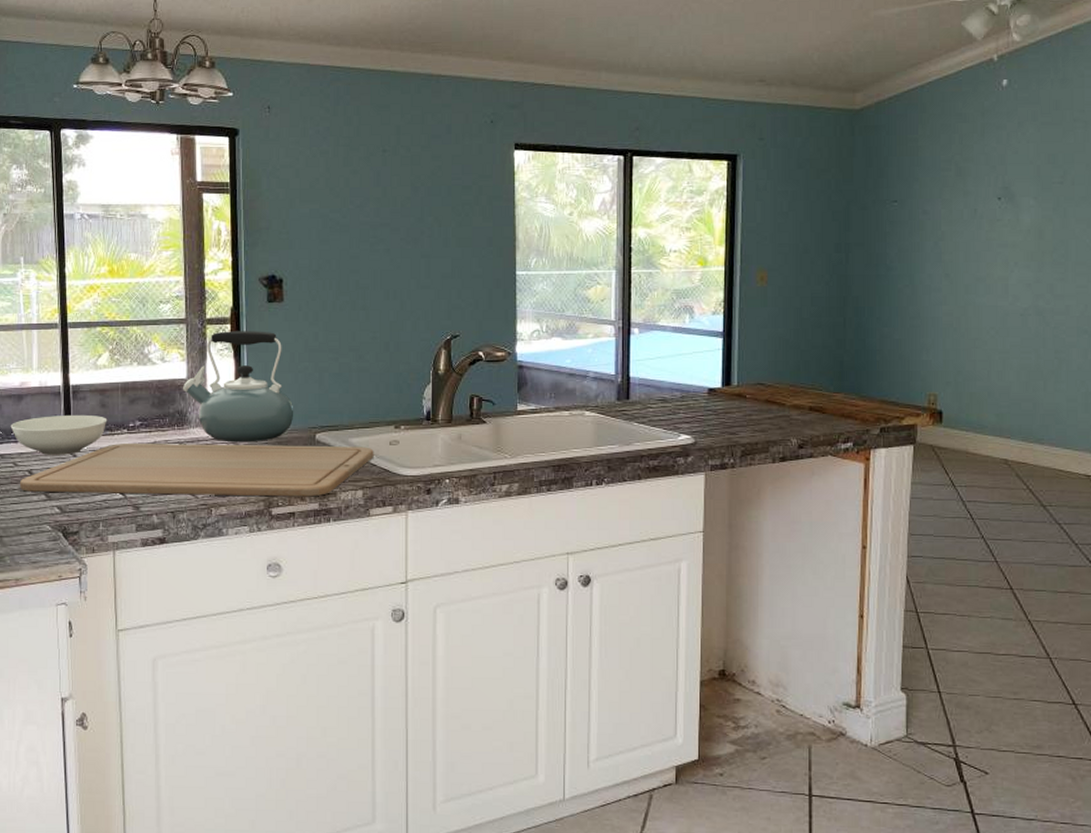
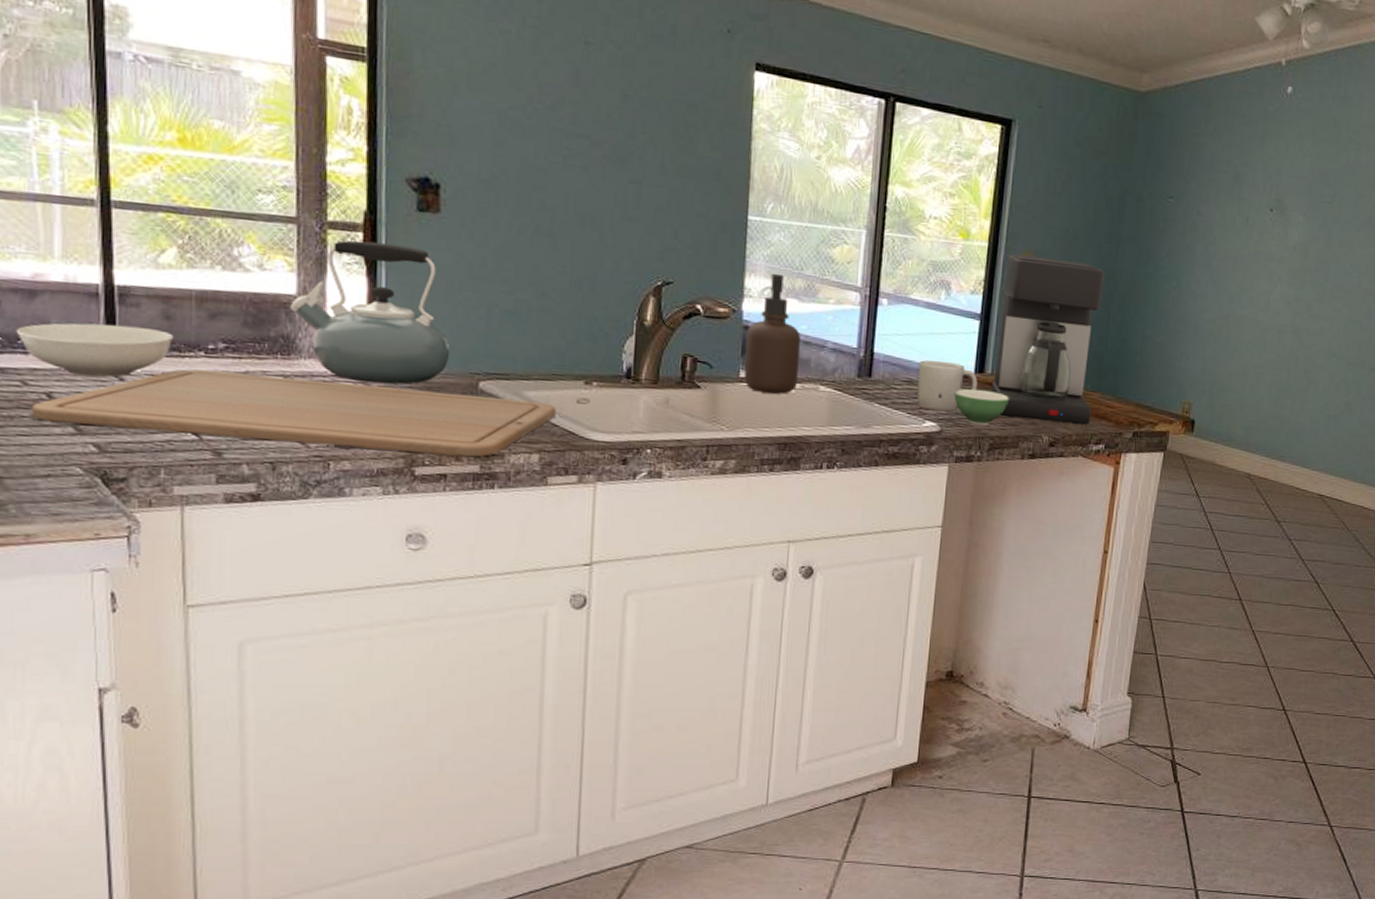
soap dispenser: none [521,317,566,422] -> present [744,273,800,394]
mug: none [670,378,726,425] -> present [917,360,978,412]
bowl: none [704,401,757,435] -> present [953,388,1010,427]
coffee maker: none [738,273,837,426] -> present [991,253,1104,425]

